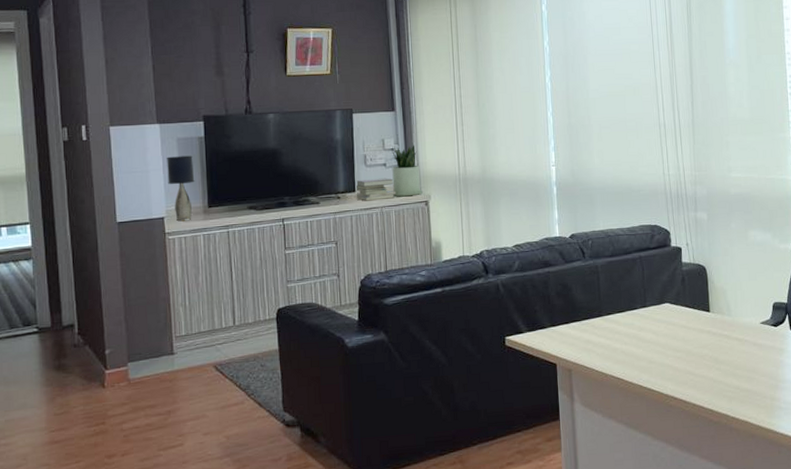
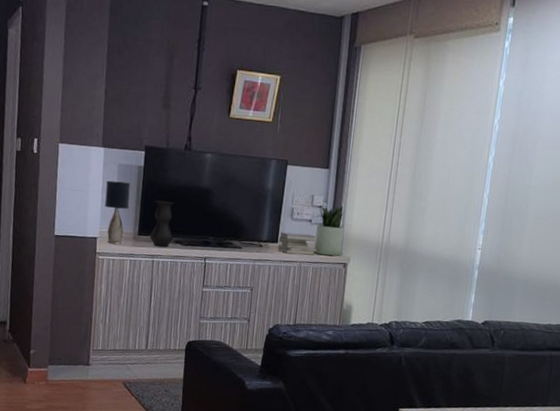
vase: none [220,167,247,216] -> present [150,200,175,248]

